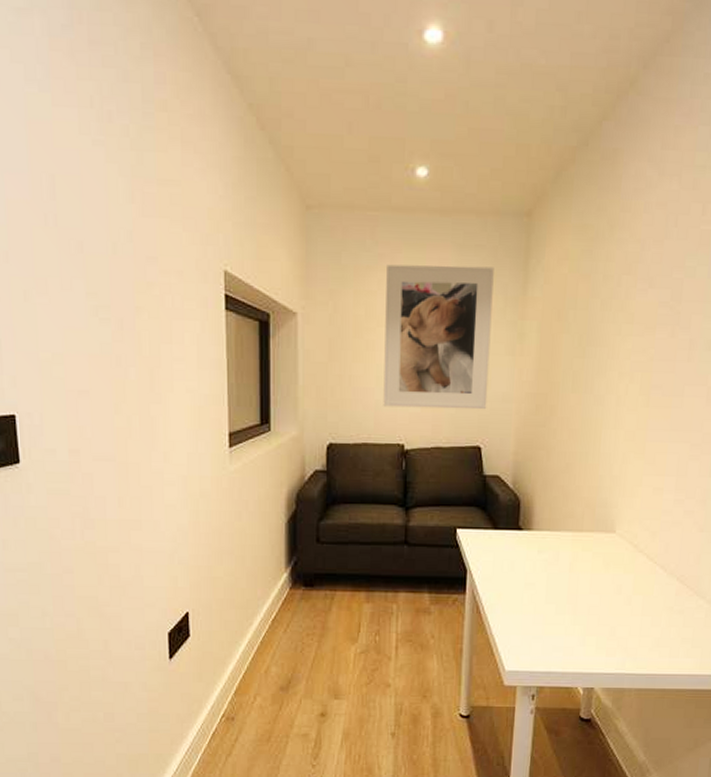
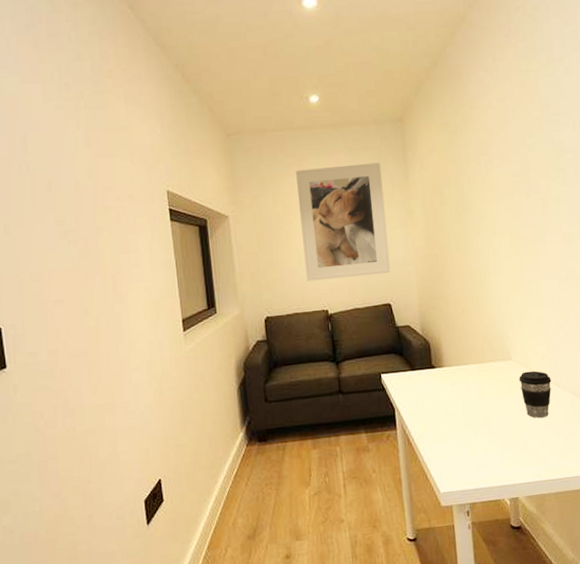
coffee cup: none [619,548,658,605] -> present [519,371,552,419]

